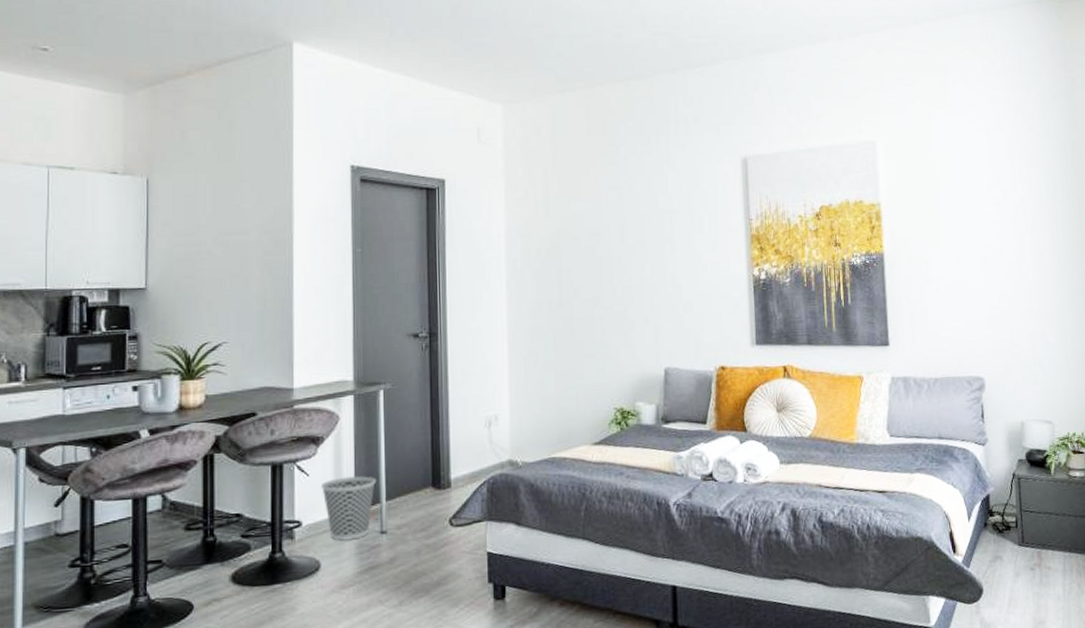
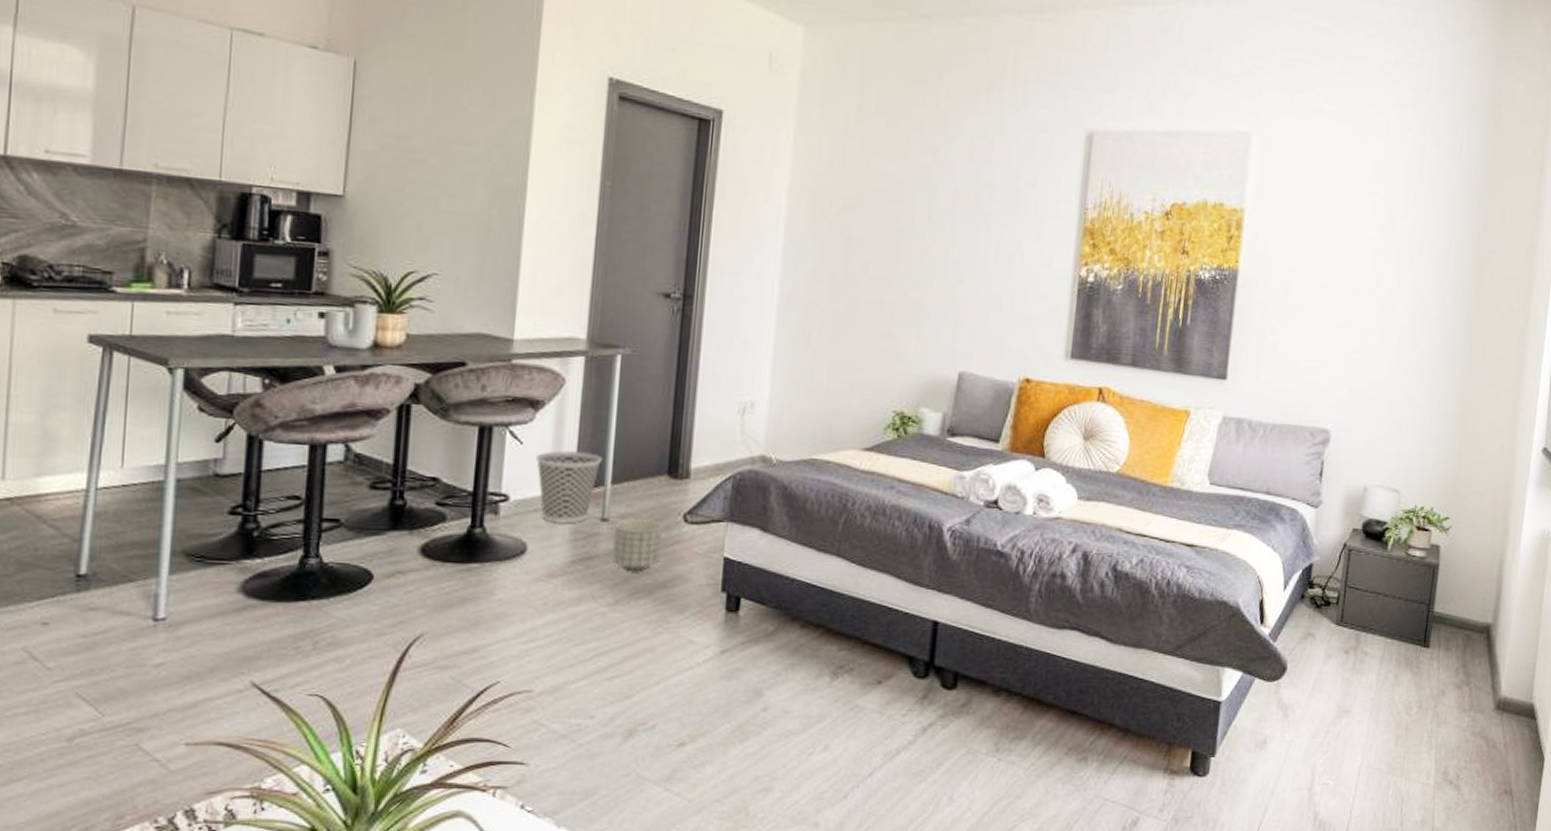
planter: none [393,528,433,574] -> present [613,519,663,571]

